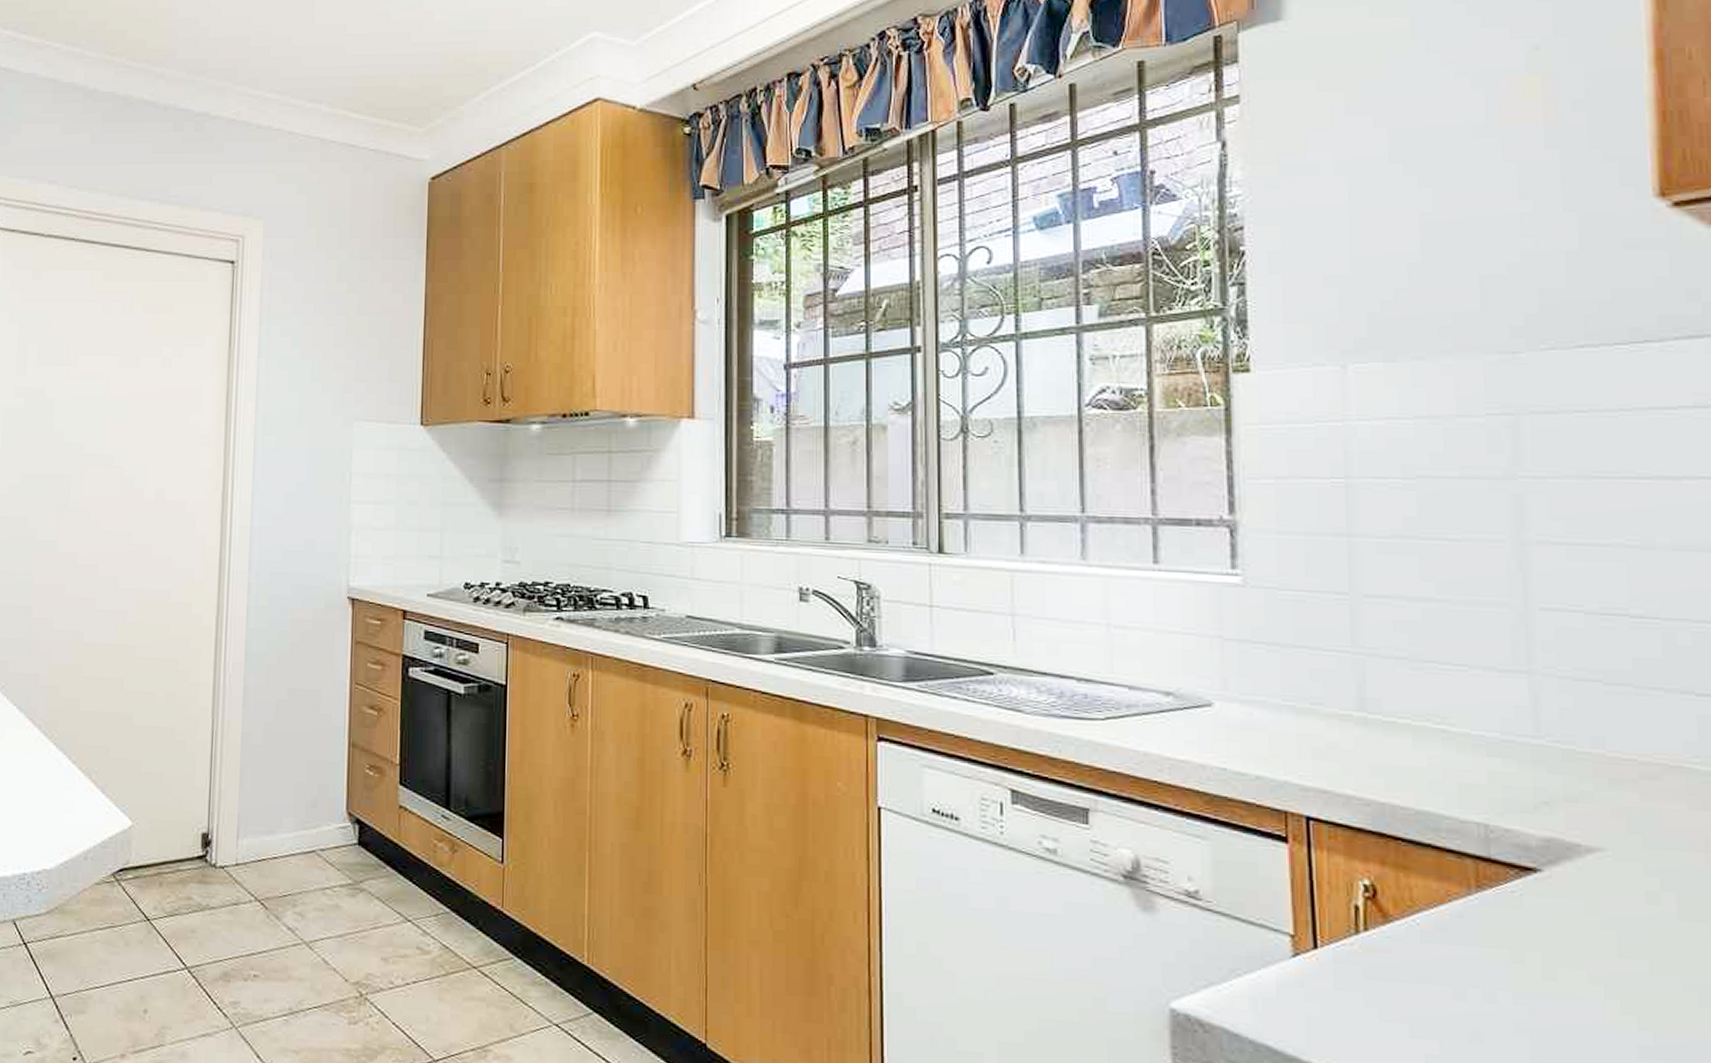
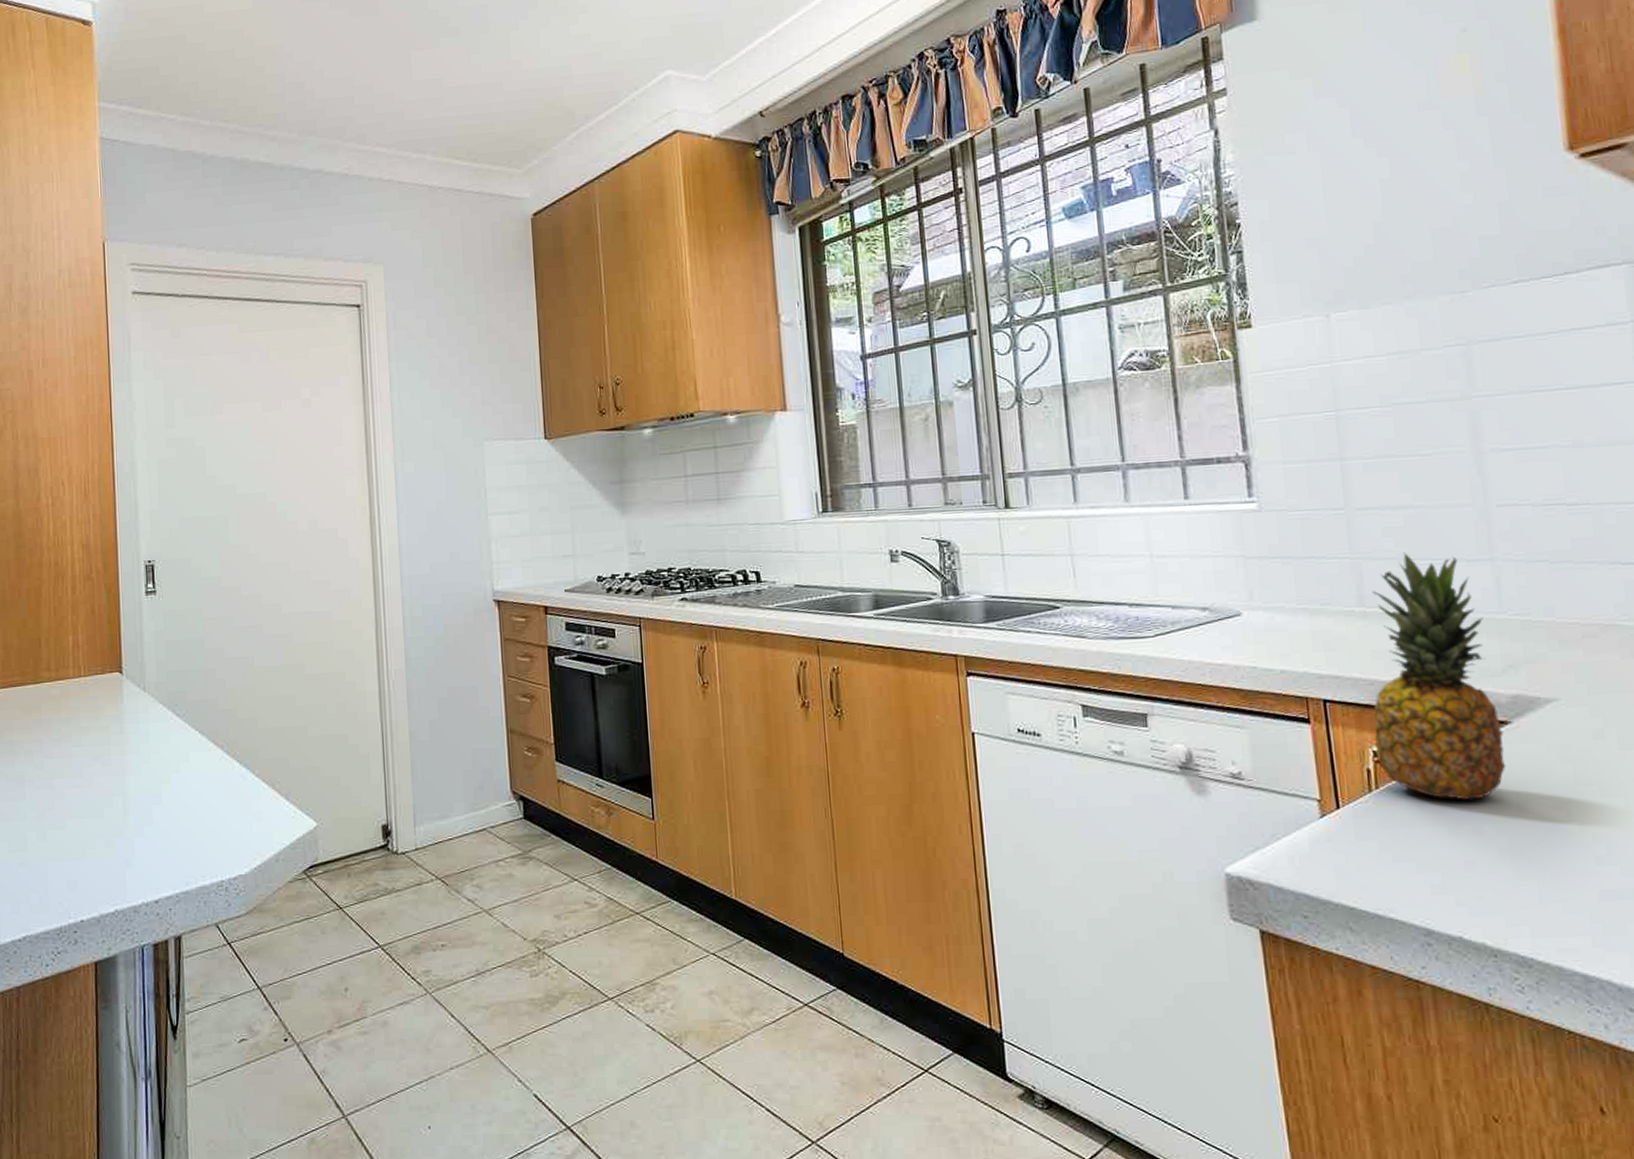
fruit: none [1366,652,1532,959] -> present [1372,552,1507,800]

